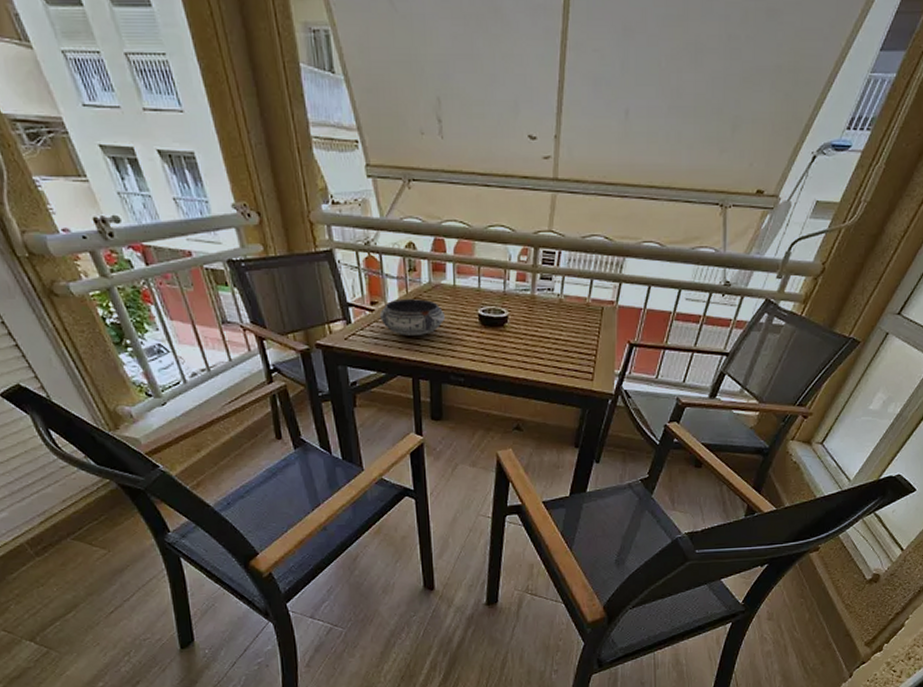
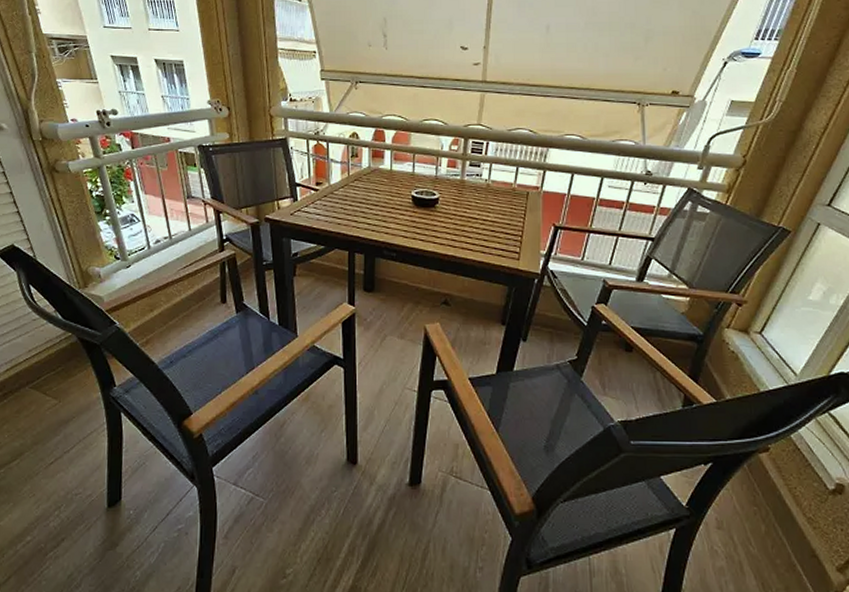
bowl: present [379,299,445,335] -> none [323,181,381,213]

